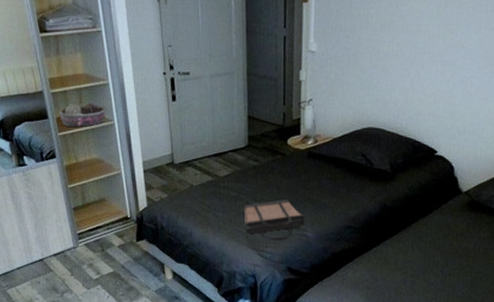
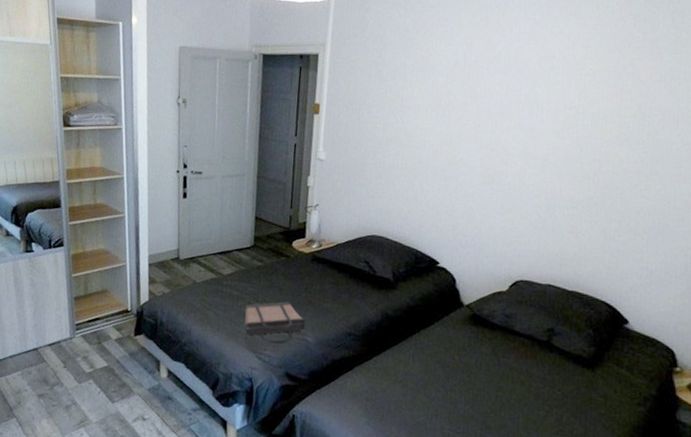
decorative basket: present [59,103,105,128] -> none [72,195,118,218]

